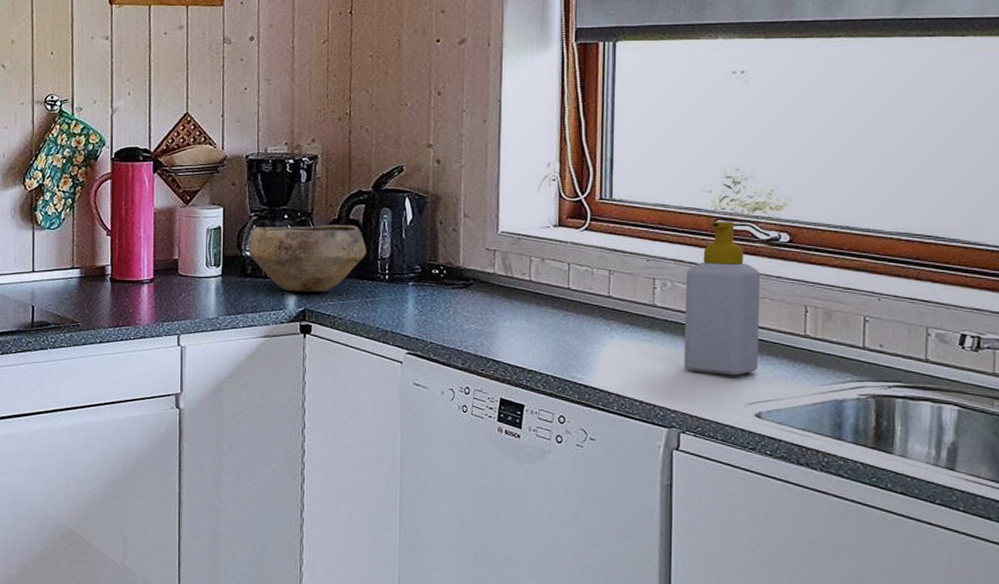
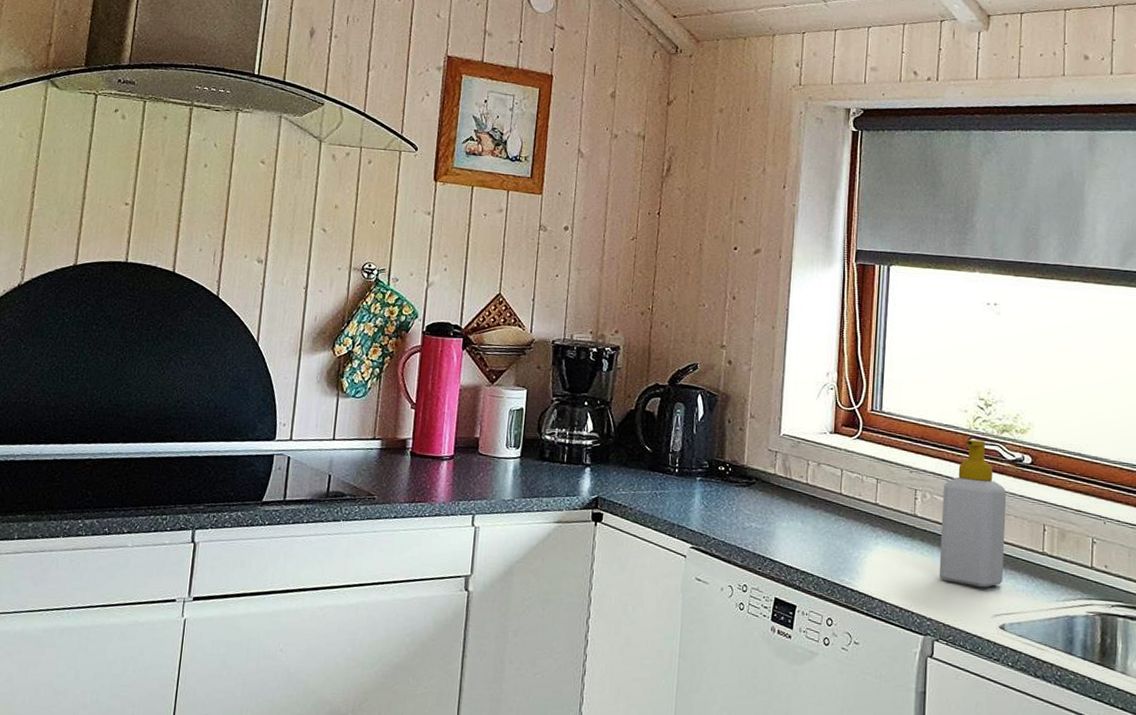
bowl: present [248,225,367,292] -> none [548,411,660,481]

